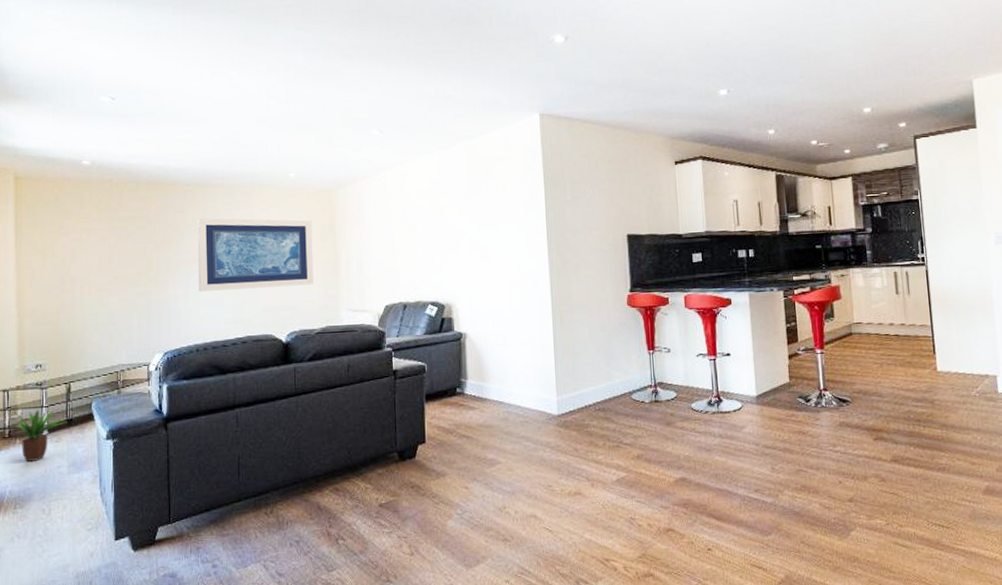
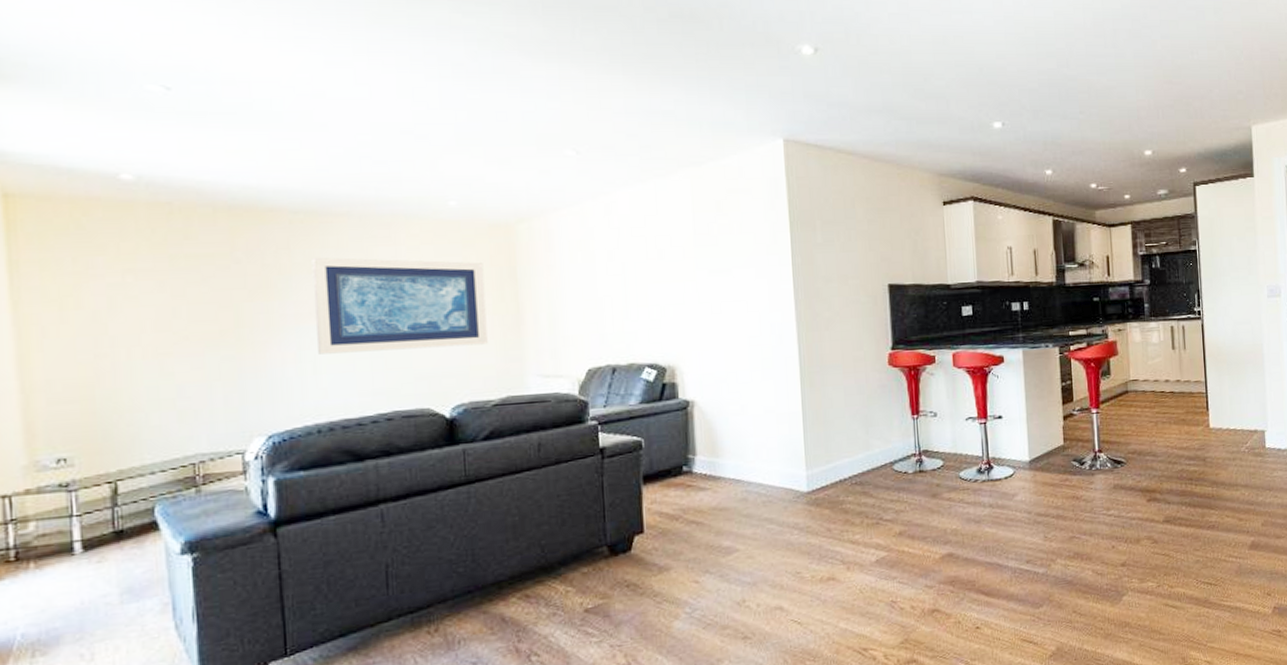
potted plant: present [11,409,68,463] -> none [18,519,116,594]

